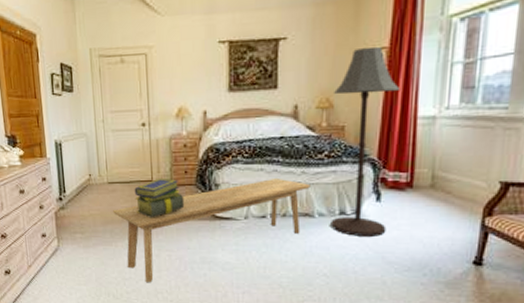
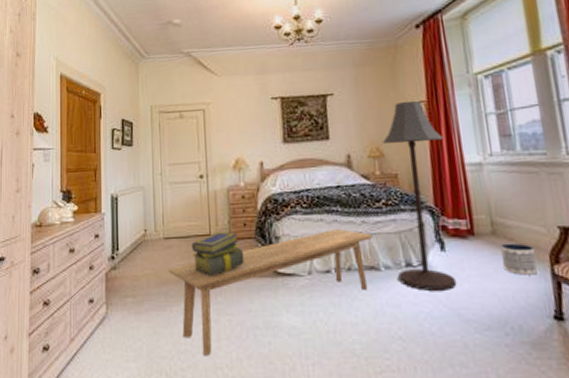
planter: none [435,196,469,225] -> present [501,243,537,275]

